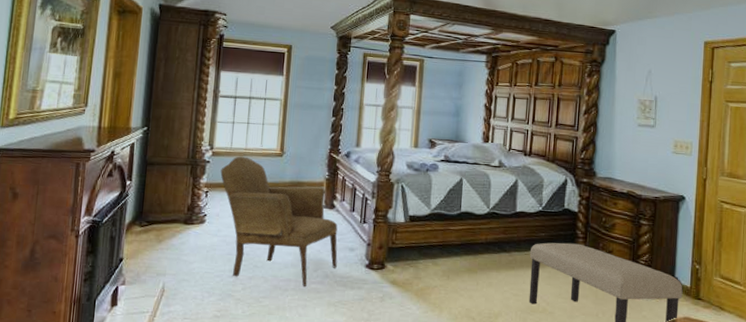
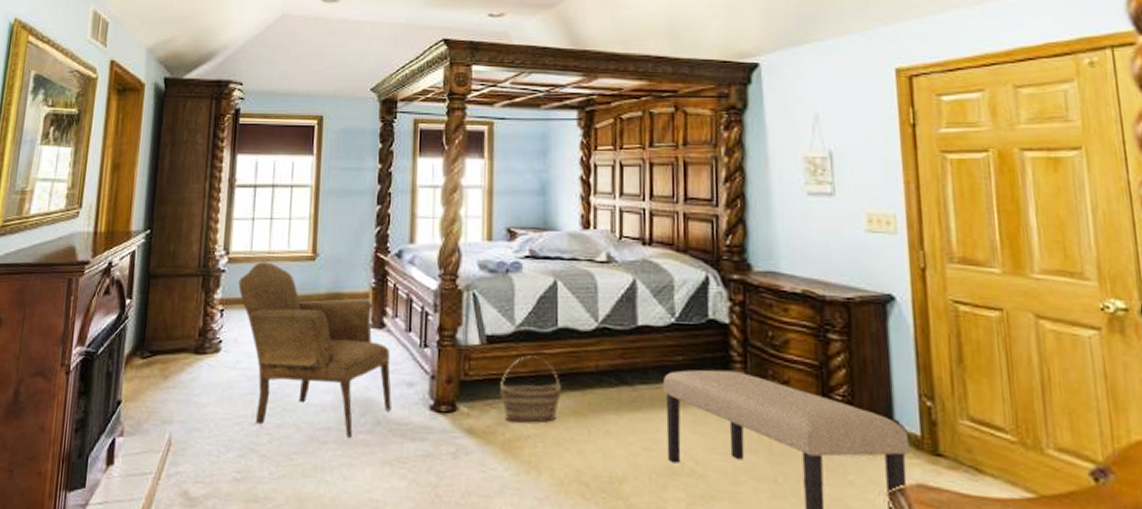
basket: none [417,230,460,277] -> present [500,355,561,423]

